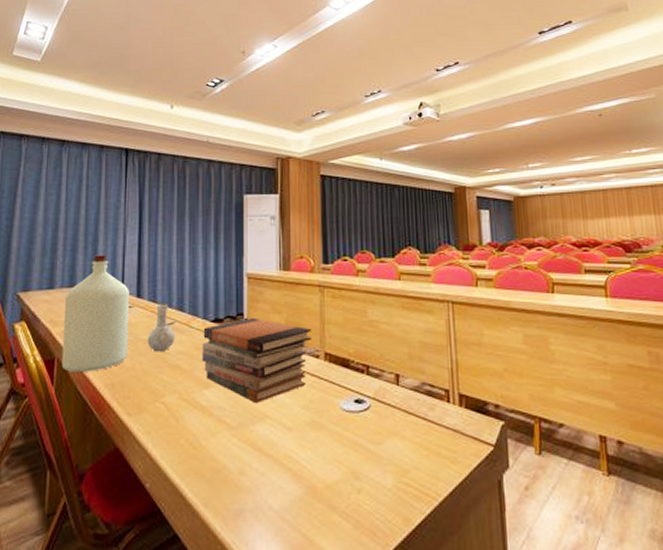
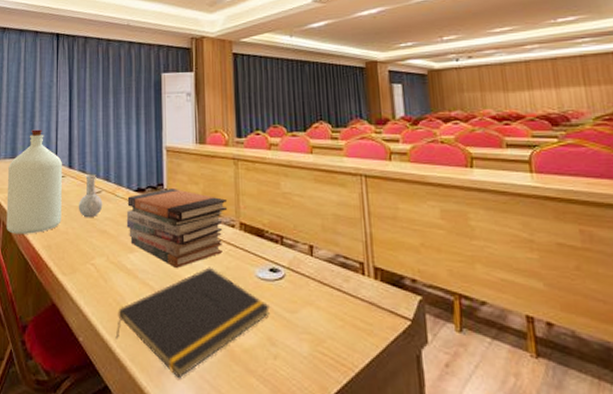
notepad: none [187,400,355,520] -> present [115,267,271,378]

